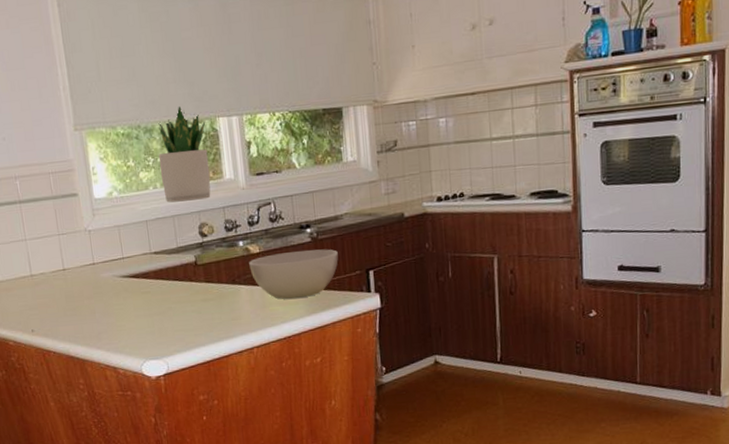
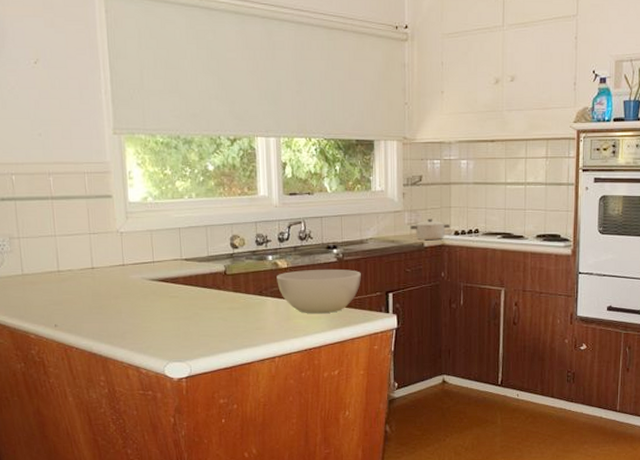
planter: present [158,106,211,203] -> none [196,122,245,213]
cooking pot: none [388,186,432,211] -> present [410,218,451,241]

